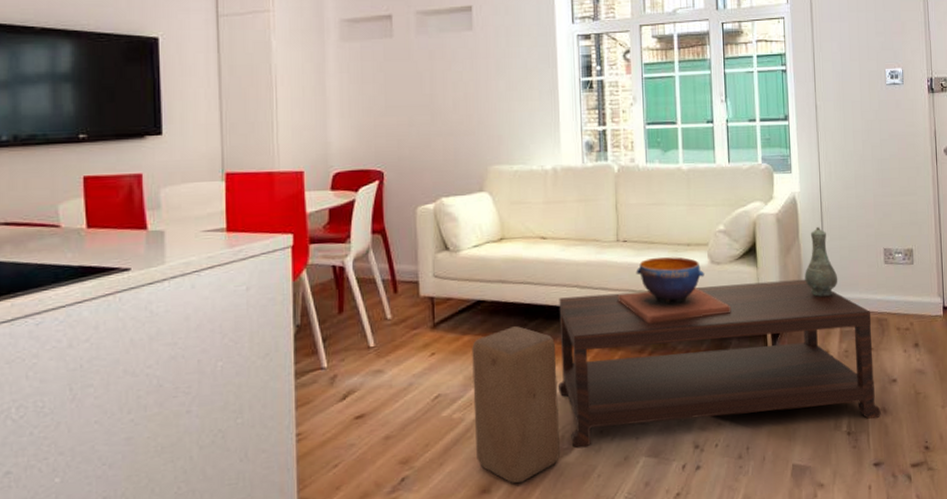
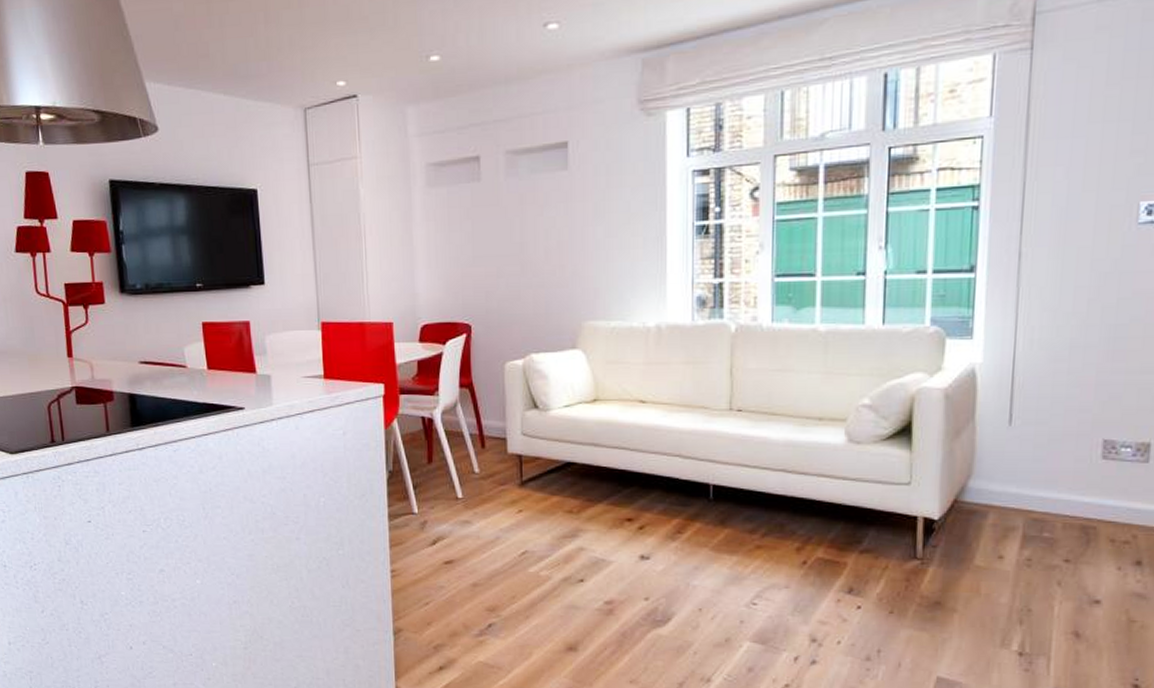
stool: present [472,326,560,484] -> none [561,492,653,647]
coffee table: present [557,279,881,449] -> none [652,467,1073,642]
decorative bowl: present [617,256,731,324] -> none [727,430,871,503]
vase: present [805,227,838,297] -> none [978,408,1028,493]

